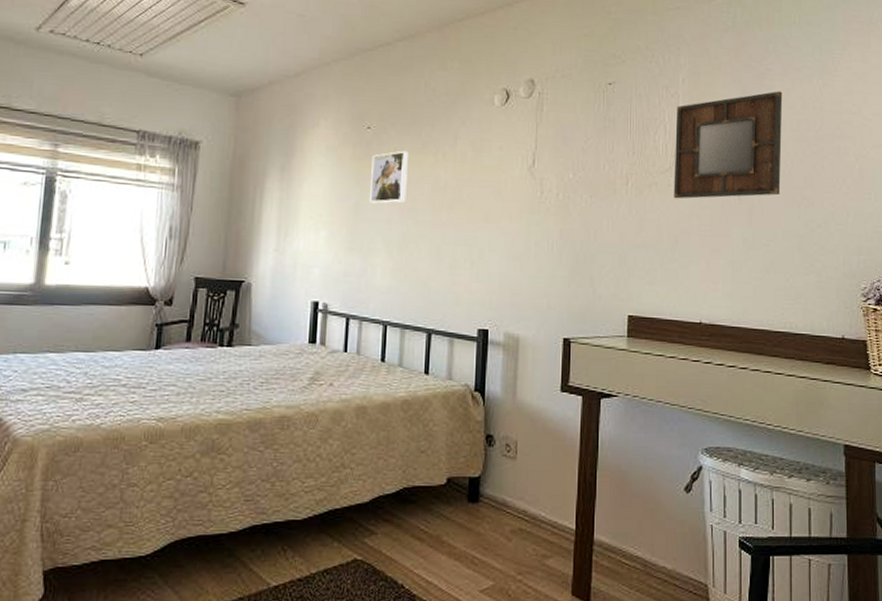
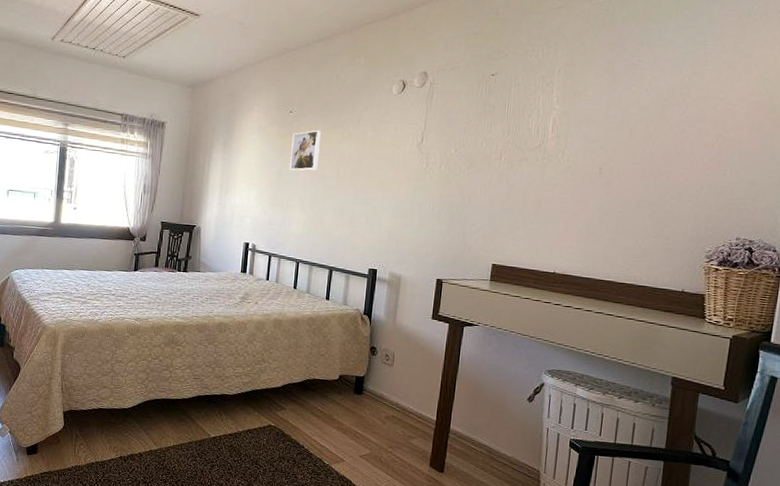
home mirror: present [673,91,783,199] -> none [540,79,652,172]

